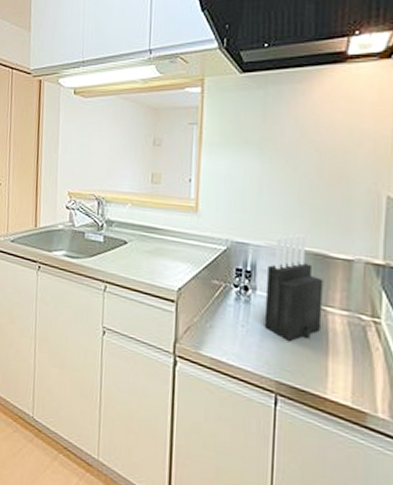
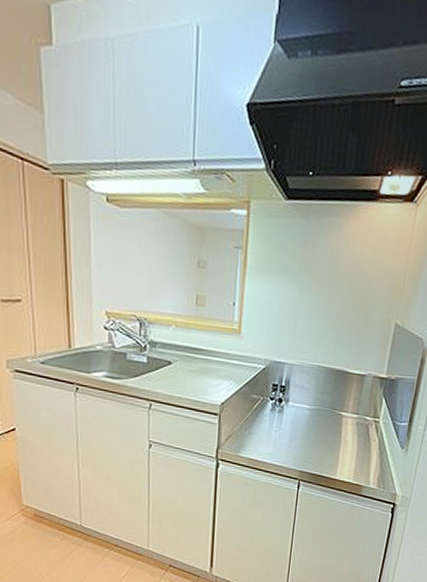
knife block: present [264,233,324,341] -> none [293,354,342,440]

